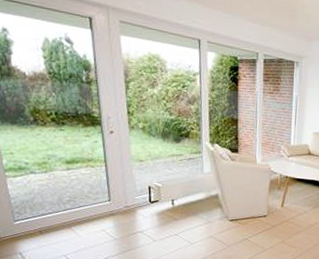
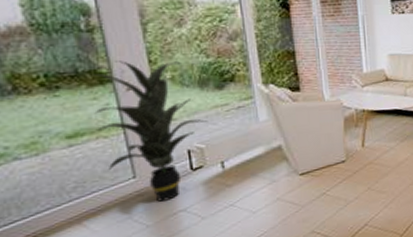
indoor plant: none [86,109,166,223] -> present [90,61,209,202]

